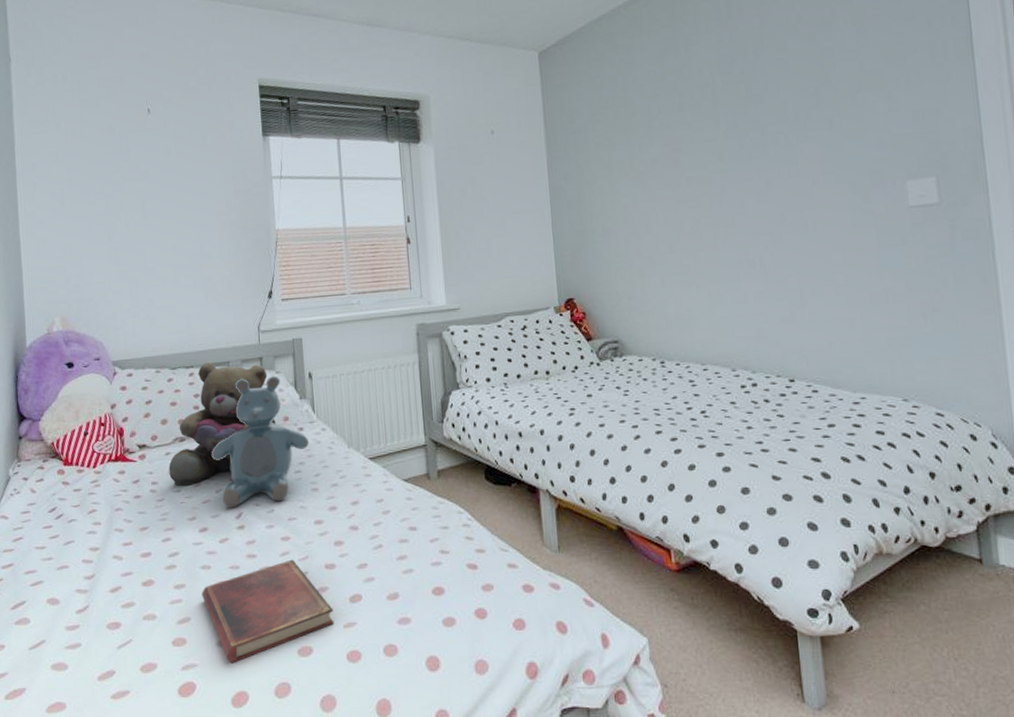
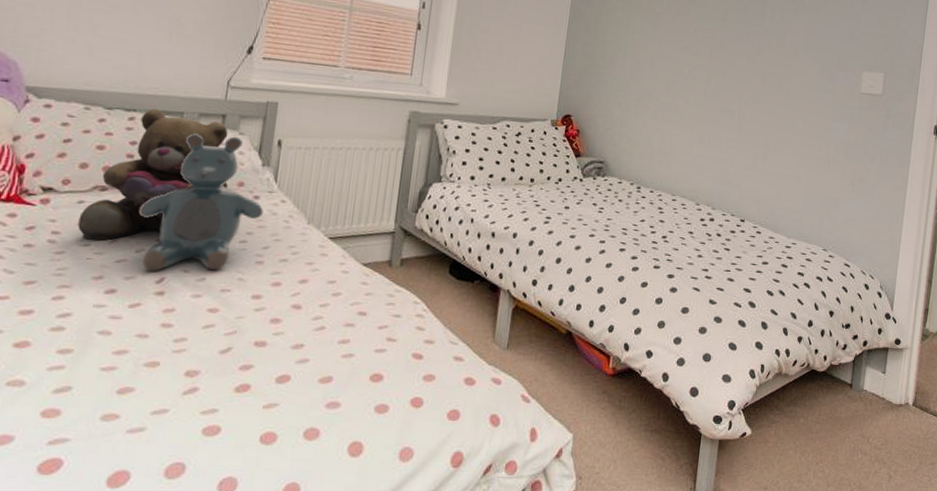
diary: present [202,559,334,663] -> none [92,333,255,440]

